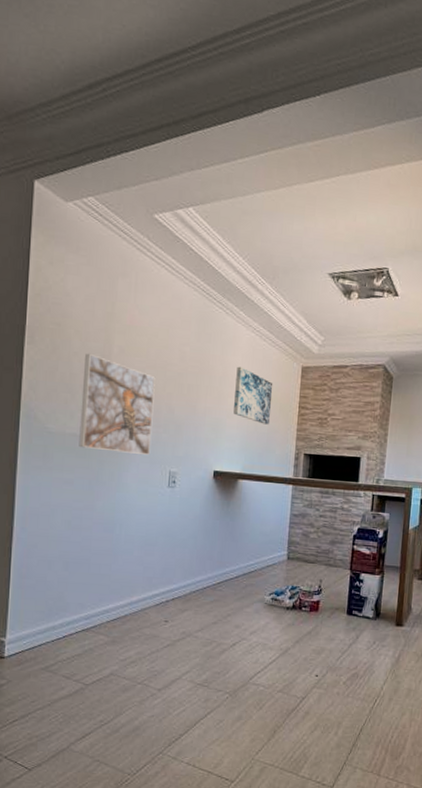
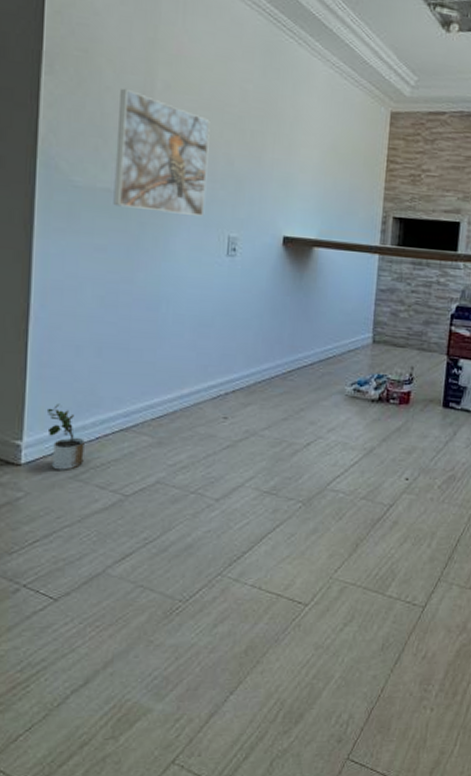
potted plant: none [25,608,54,663] -> present [46,403,85,470]
wall art: present [234,366,273,425] -> none [308,109,356,182]

